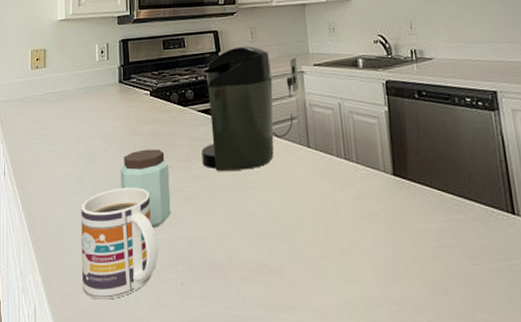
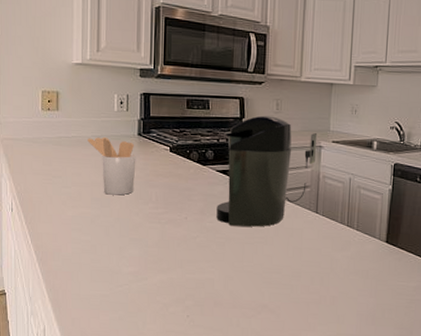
utensil holder: none [72,89,119,149] -> present [87,137,136,195]
mug: present [81,187,158,300] -> none [93,232,168,325]
peanut butter: present [120,149,171,228] -> none [134,200,184,269]

